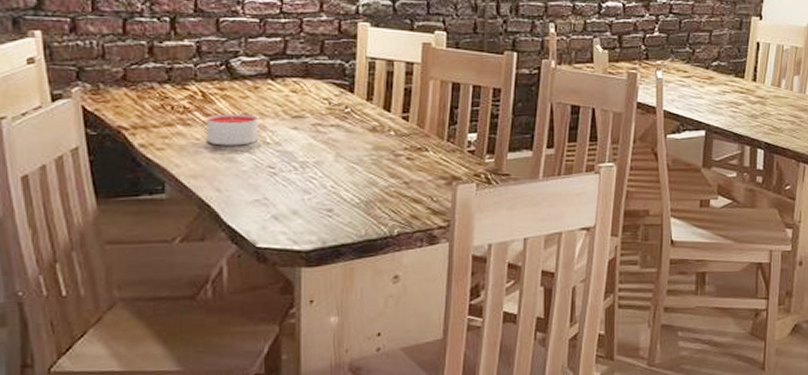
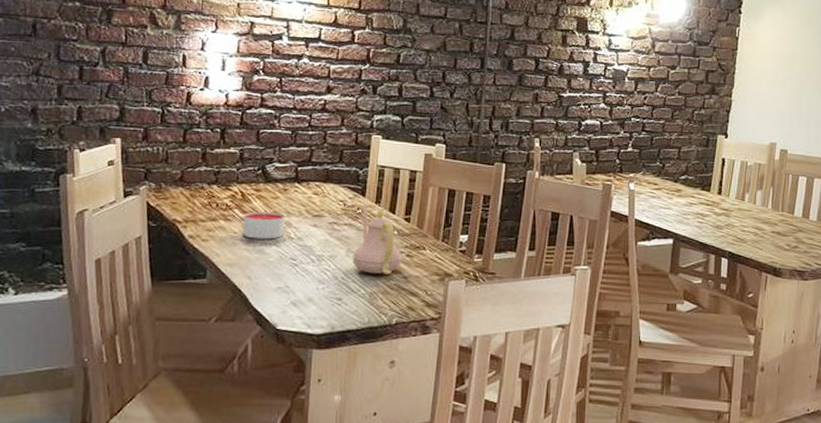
teapot: none [341,104,402,181] -> present [352,206,402,274]

